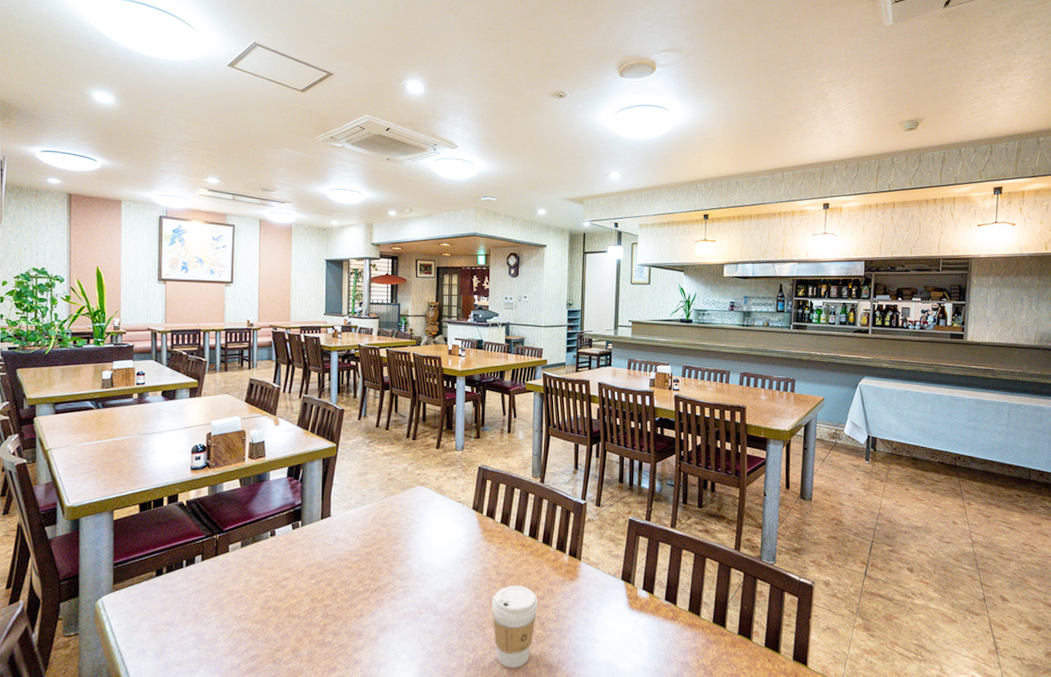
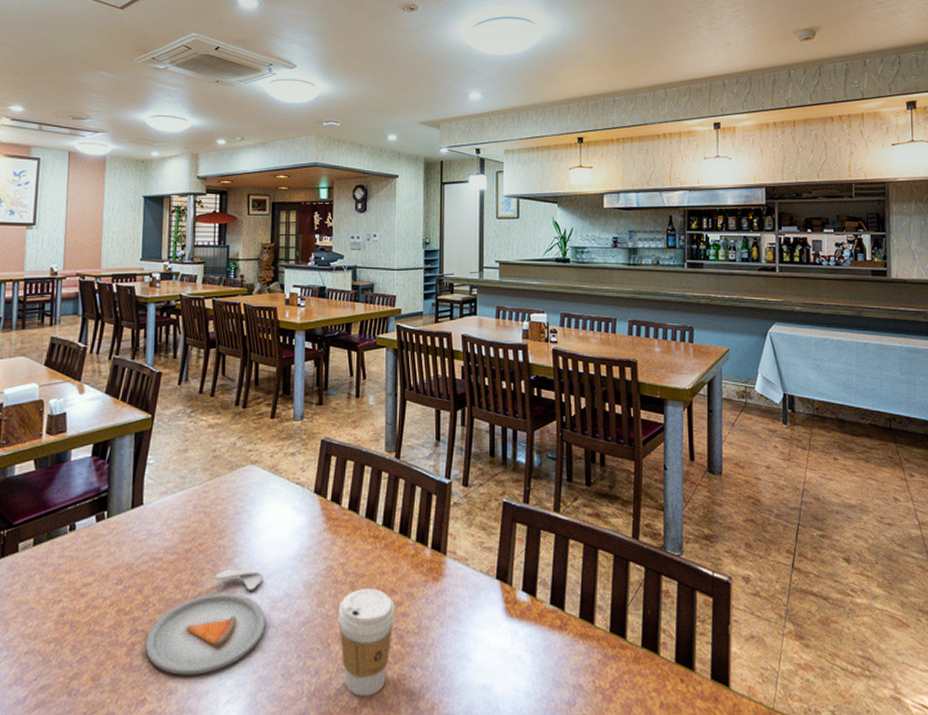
dinner plate: none [335,569,432,650] -> present [146,570,265,675]

